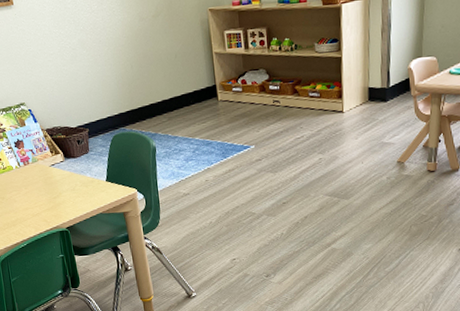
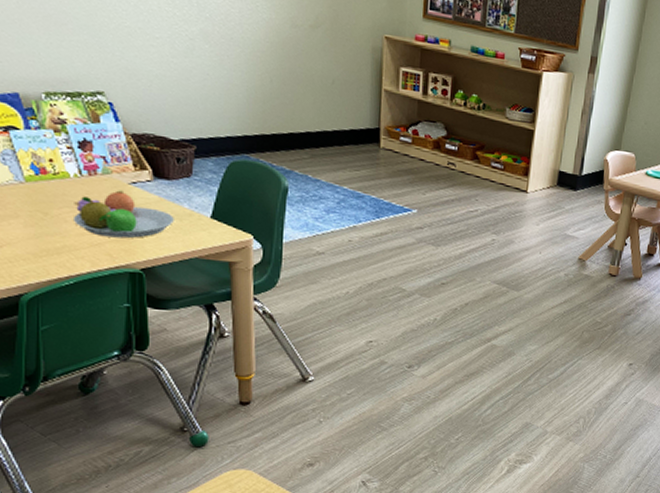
fruit bowl: none [18,172,82,208] -> present [74,190,174,239]

